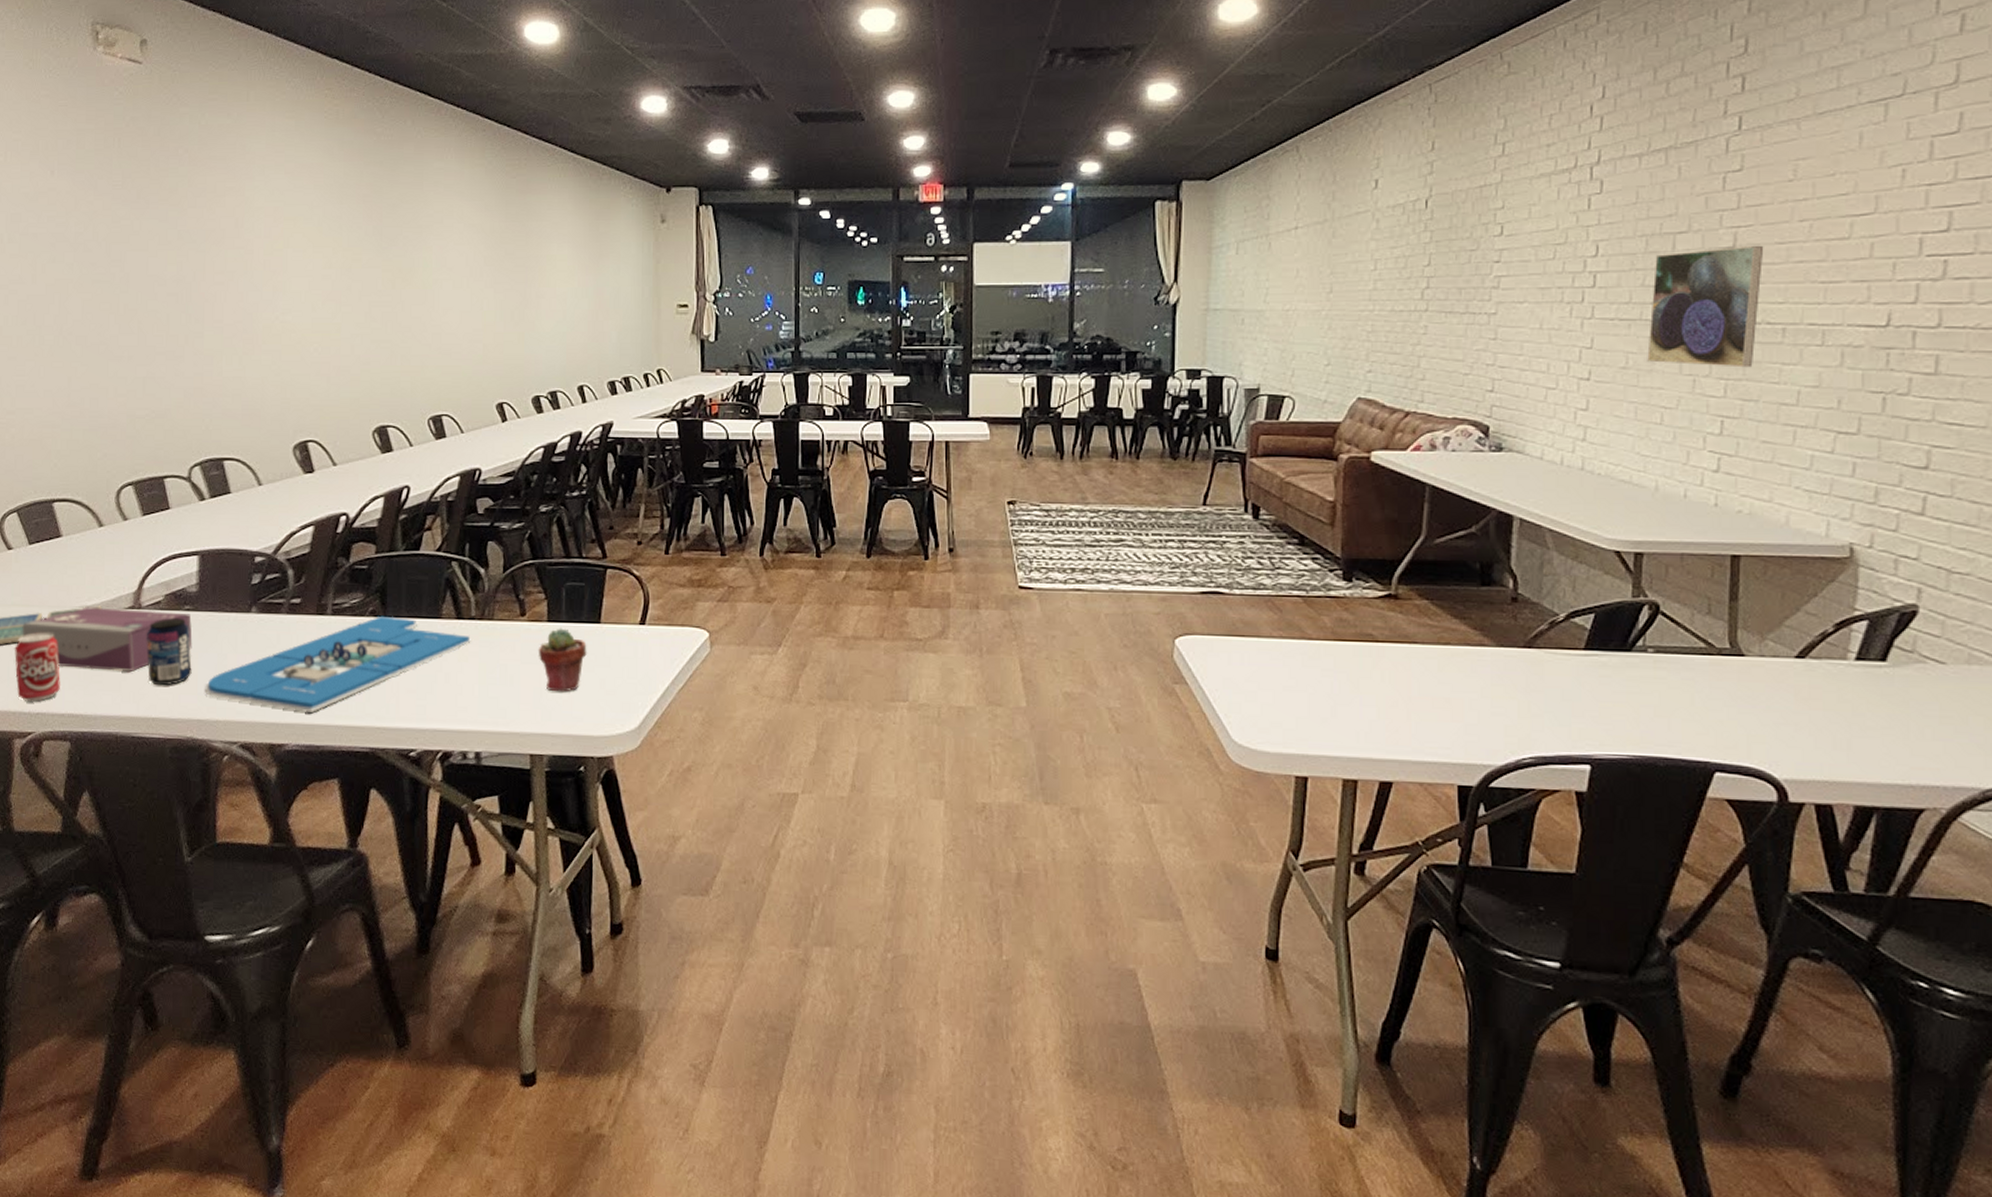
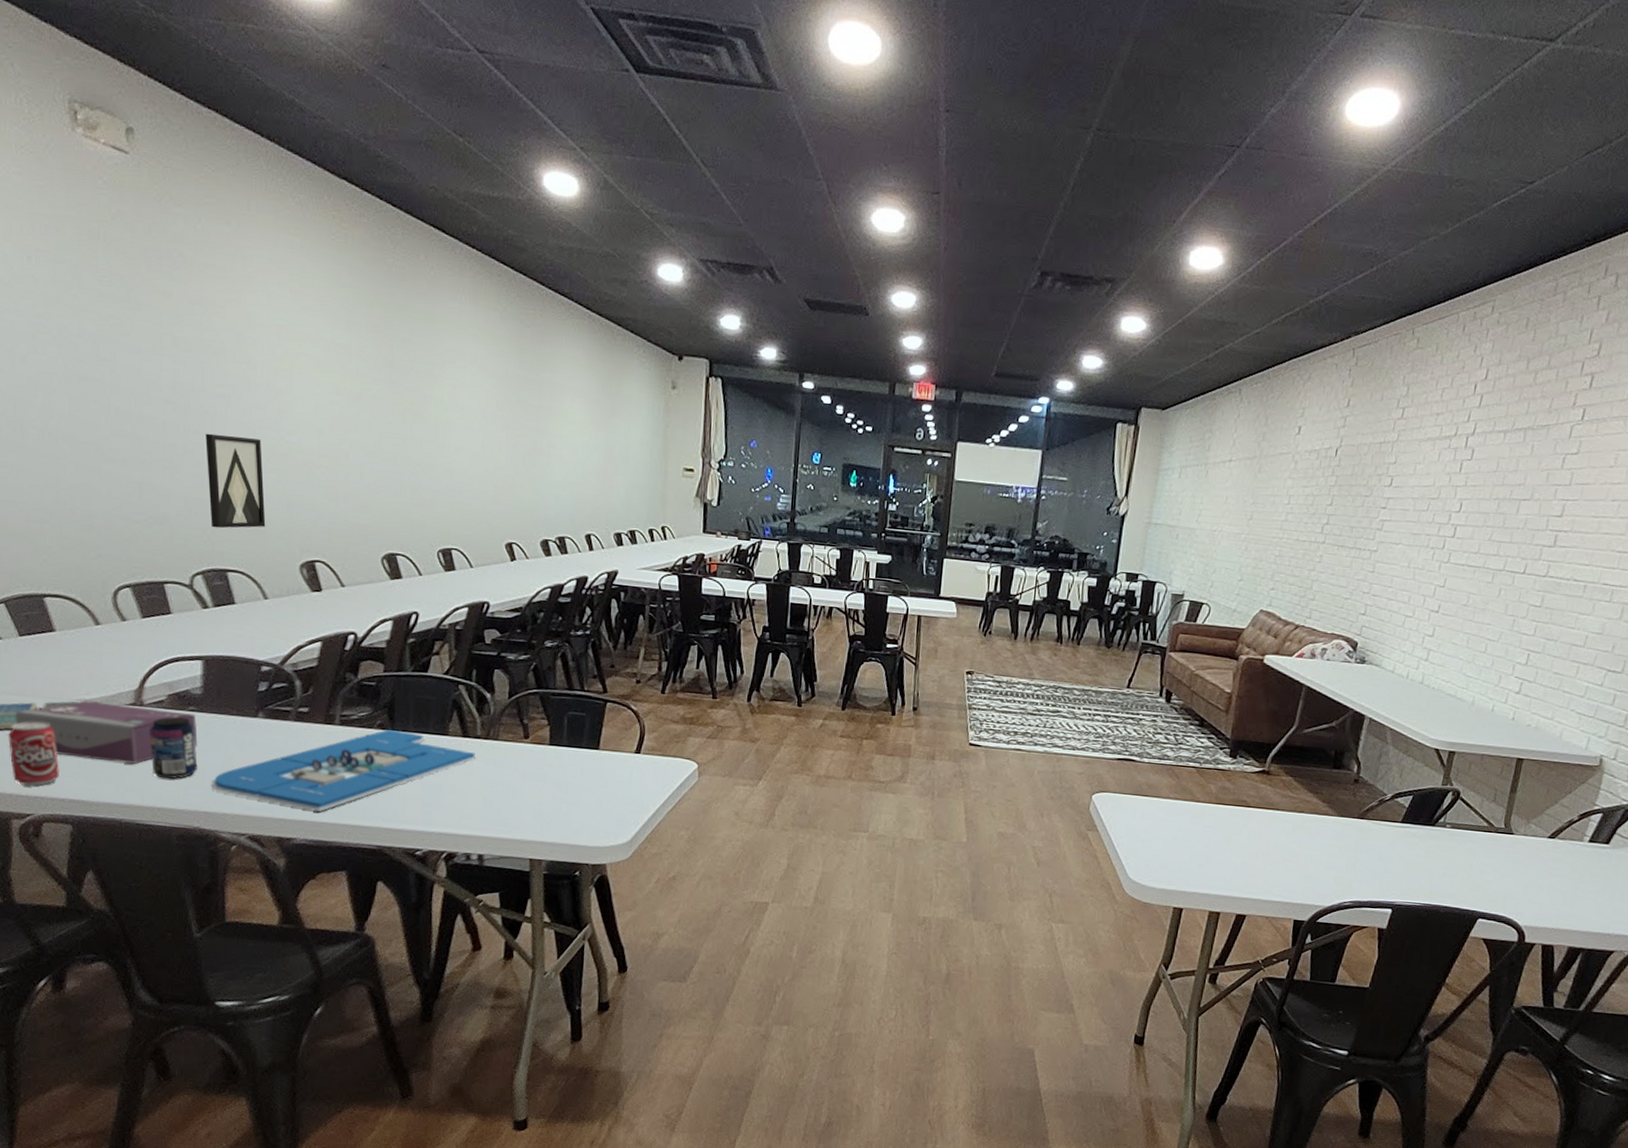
wall art: none [205,321,261,416] -> present [206,433,266,529]
potted succulent: present [538,628,587,692] -> none [539,751,586,808]
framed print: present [1647,245,1764,368] -> none [1483,515,1583,614]

